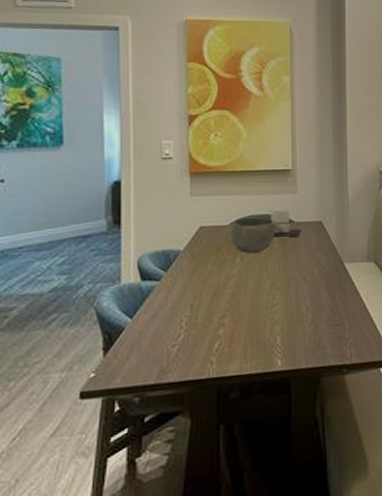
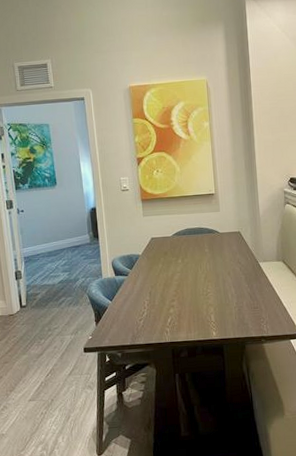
bowl: present [230,217,275,253] -> none [173,230,206,256]
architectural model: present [271,210,302,237] -> none [201,224,225,244]

